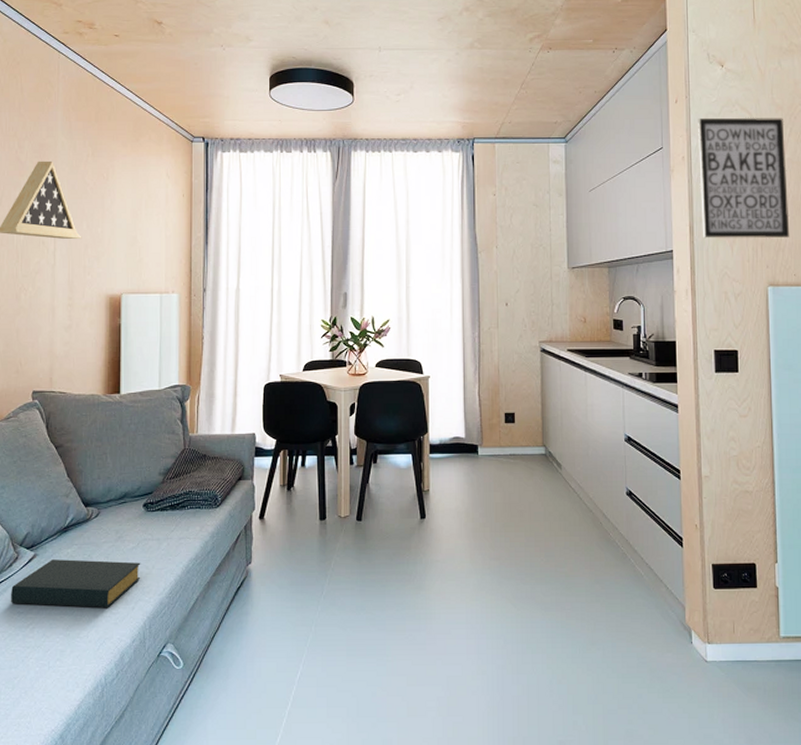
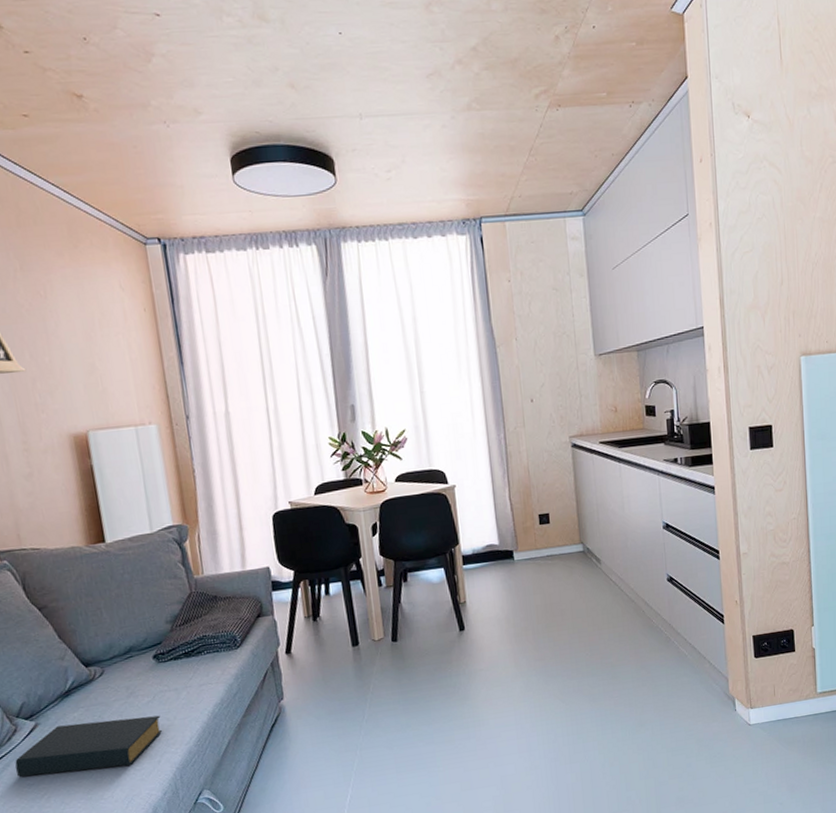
wall art: present [698,117,789,239] -> none [724,172,821,311]

